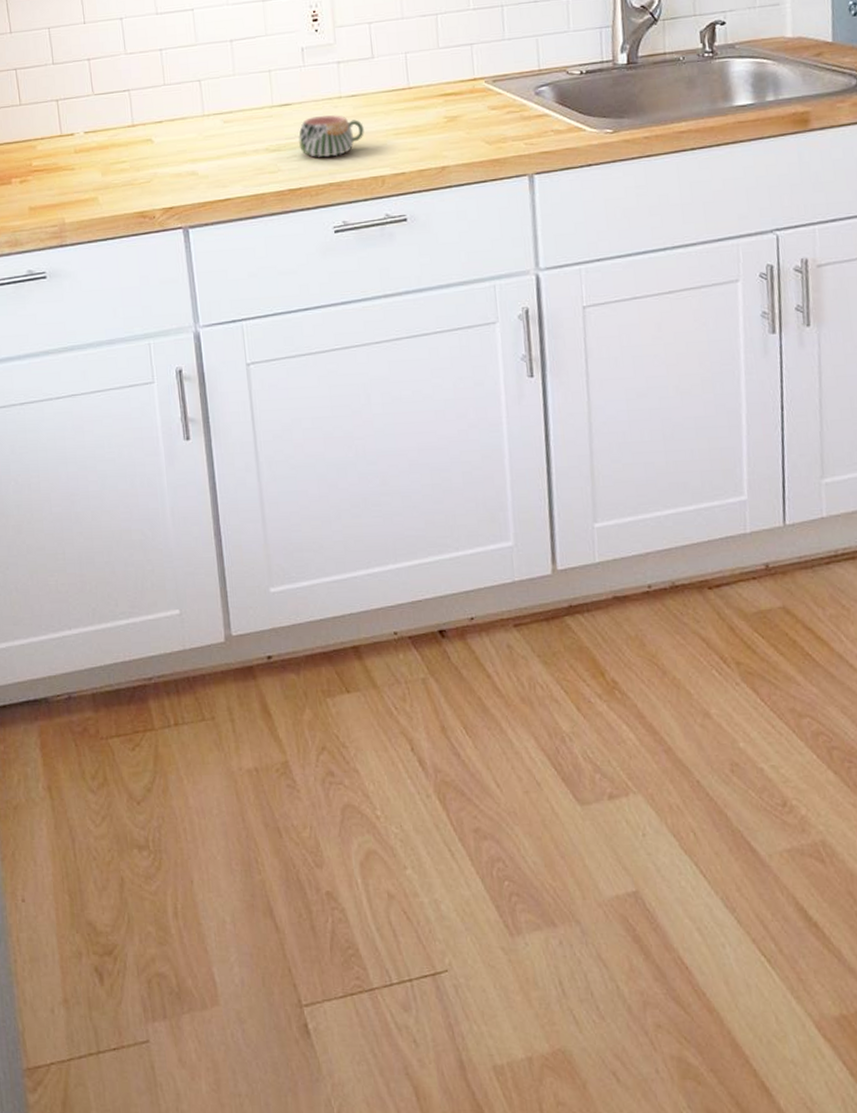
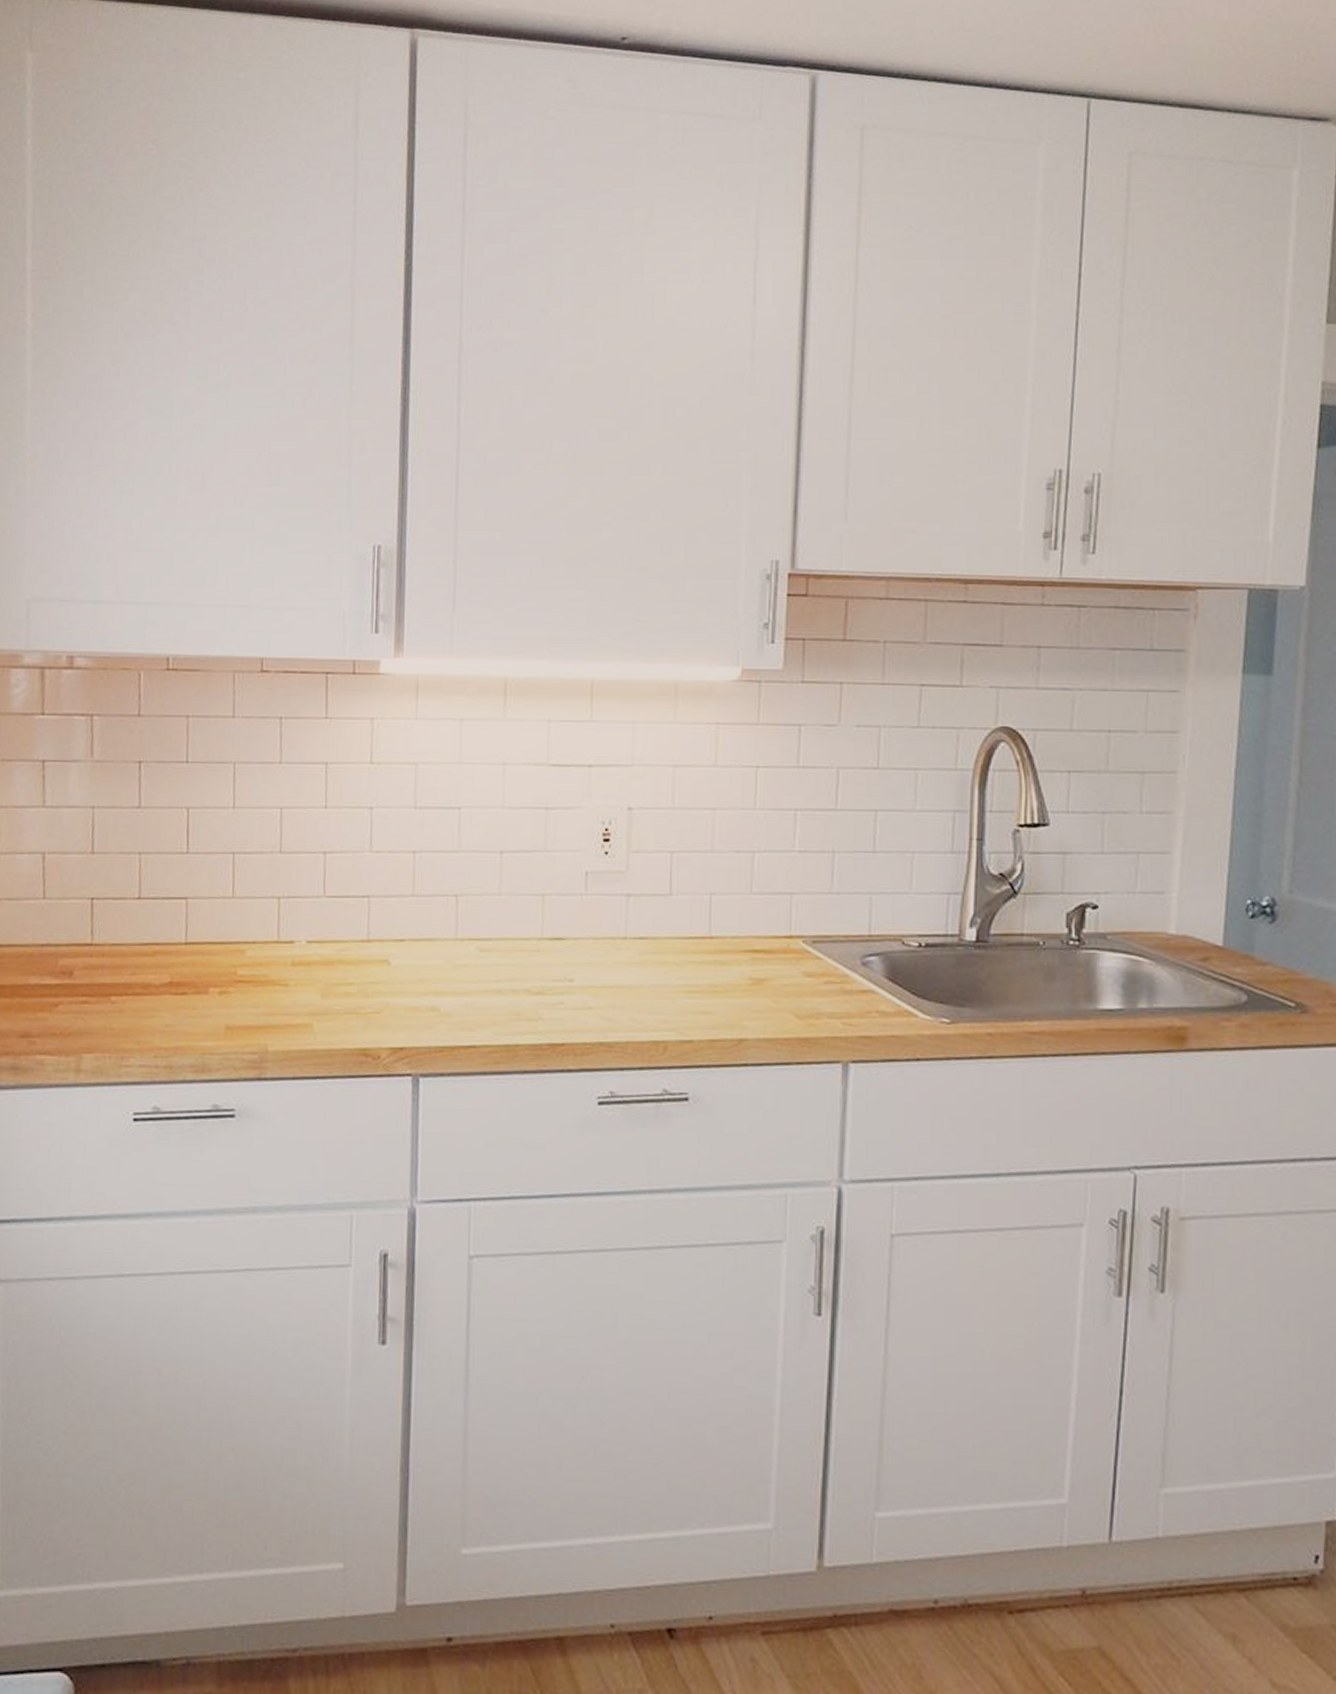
mug: present [299,114,364,157] -> none [568,957,649,1011]

